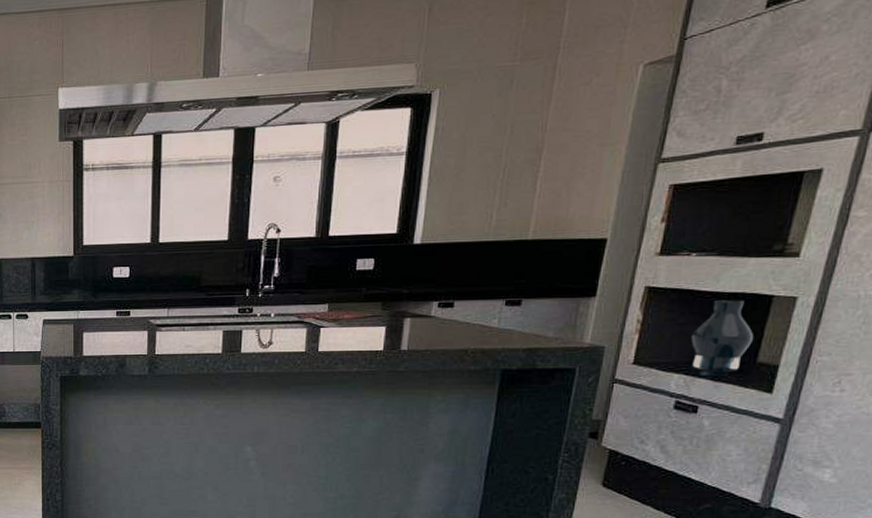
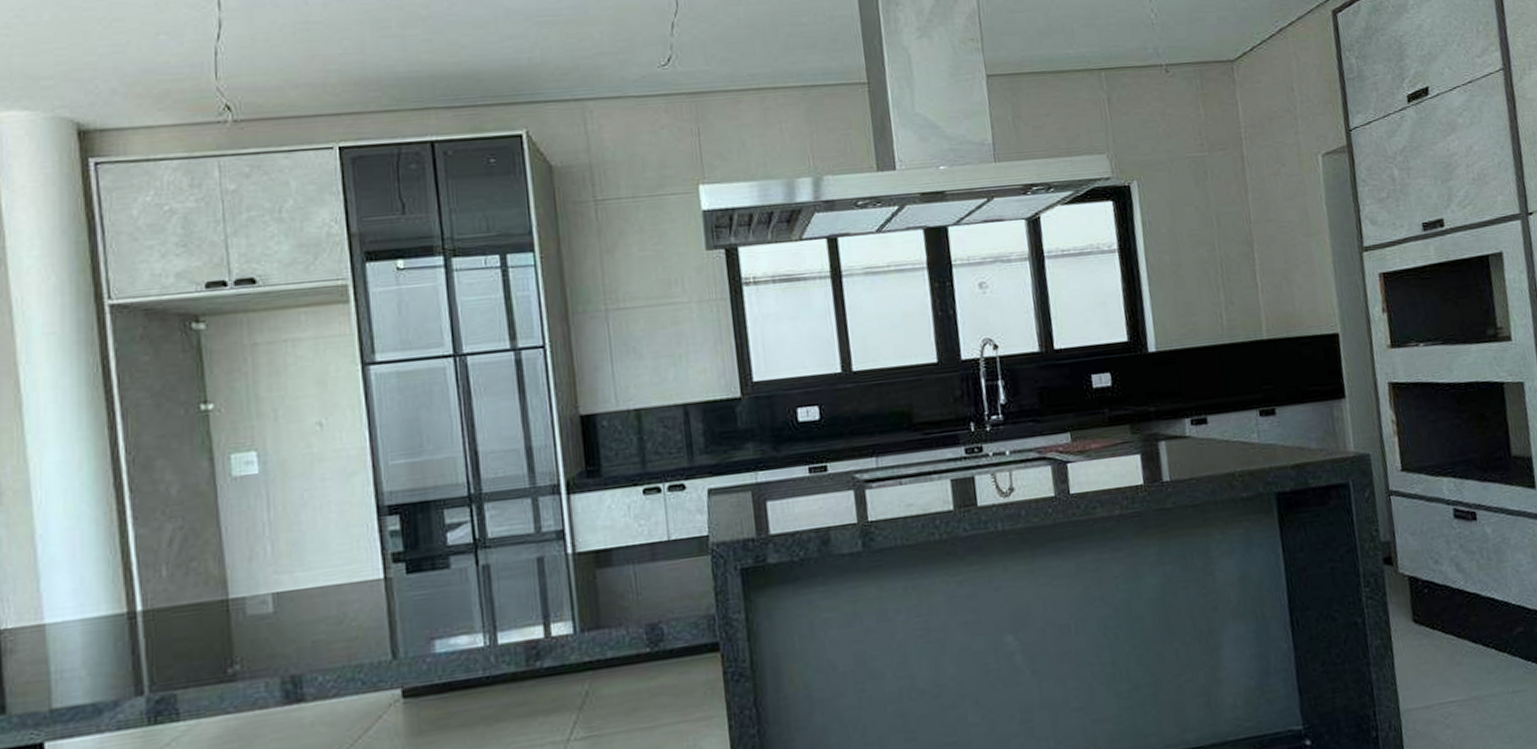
vase: present [690,300,754,378] -> none [1444,390,1501,478]

